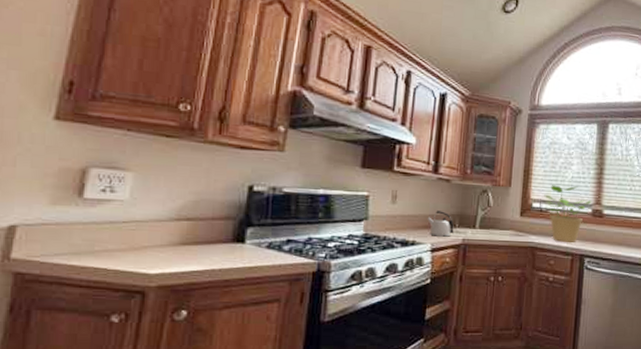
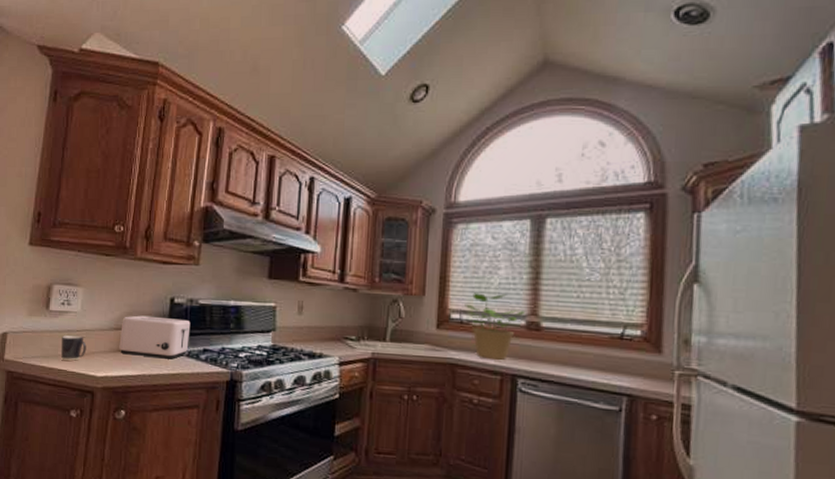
mug: none [98,227,136,257] -> present [60,335,87,361]
toaster: none [181,204,273,252] -> present [119,315,191,359]
kettle: present [427,211,454,237] -> none [334,322,363,350]

